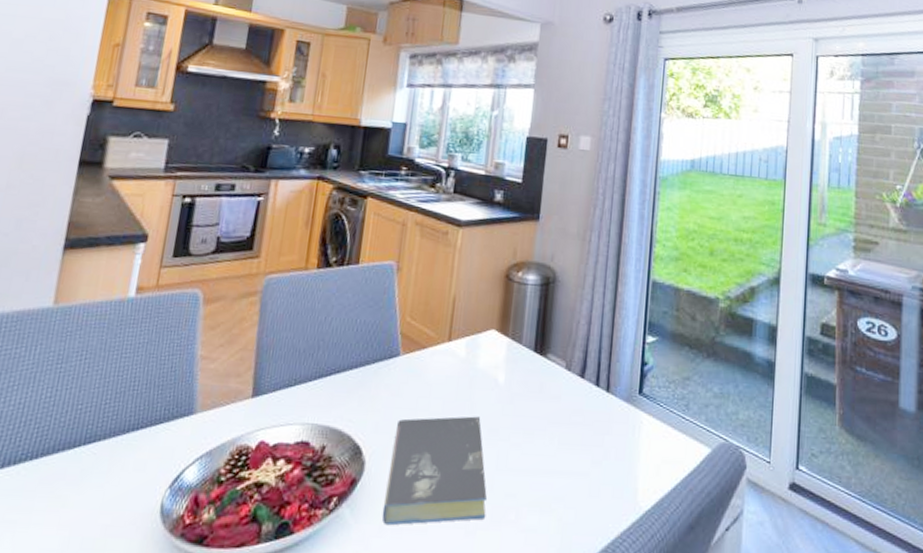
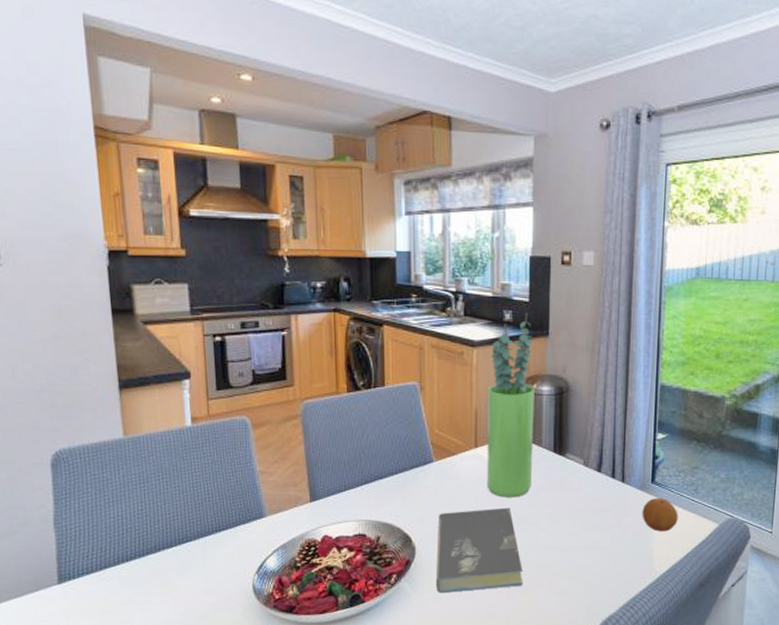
vase: none [456,193,522,405] -> present [486,312,534,498]
fruit: none [627,413,667,456] -> present [642,498,678,532]

